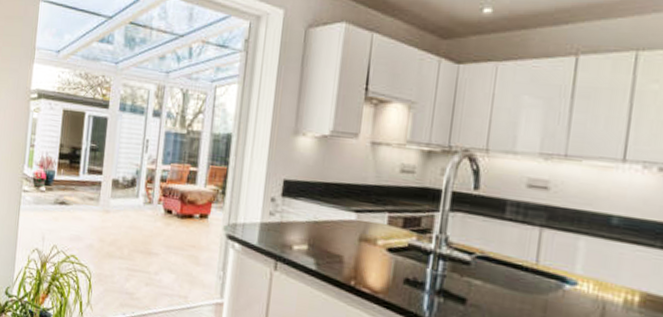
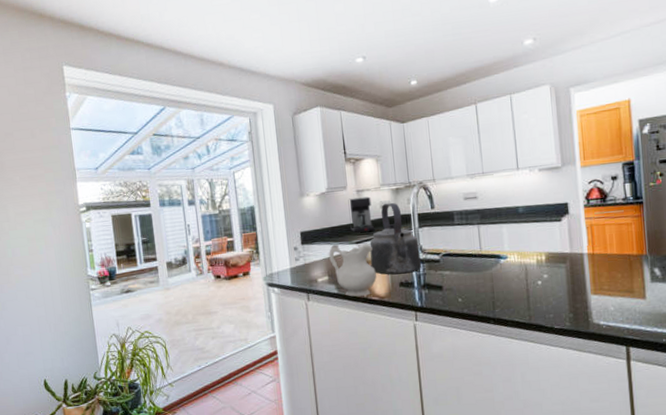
ceramic pitcher: none [314,206,377,284] -> present [329,243,377,297]
coffee maker: none [352,150,390,201] -> present [348,196,375,233]
kettle: none [369,168,444,269] -> present [369,203,422,275]

